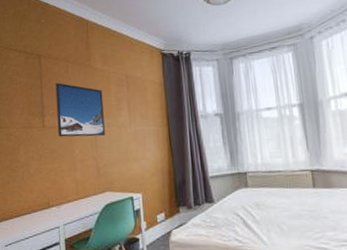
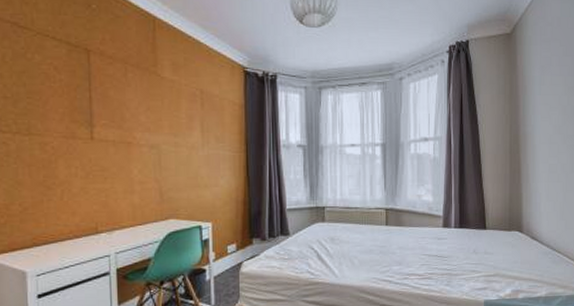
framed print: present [55,82,105,137] -> none [109,87,172,156]

